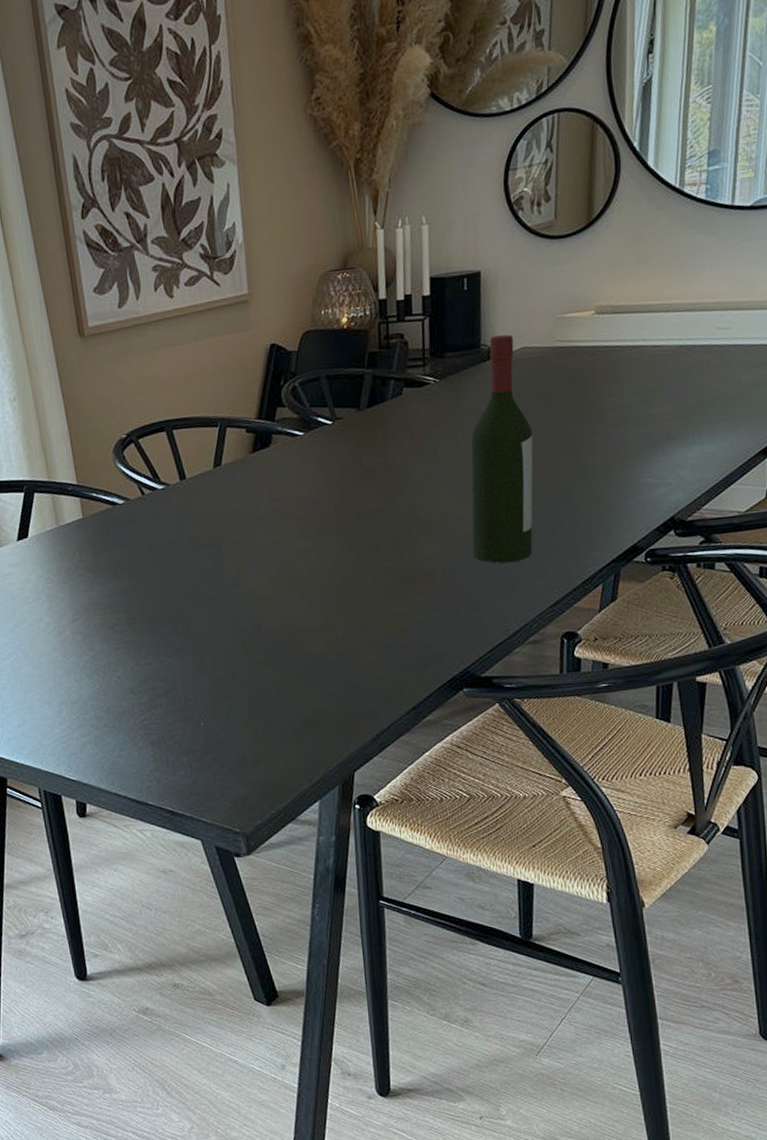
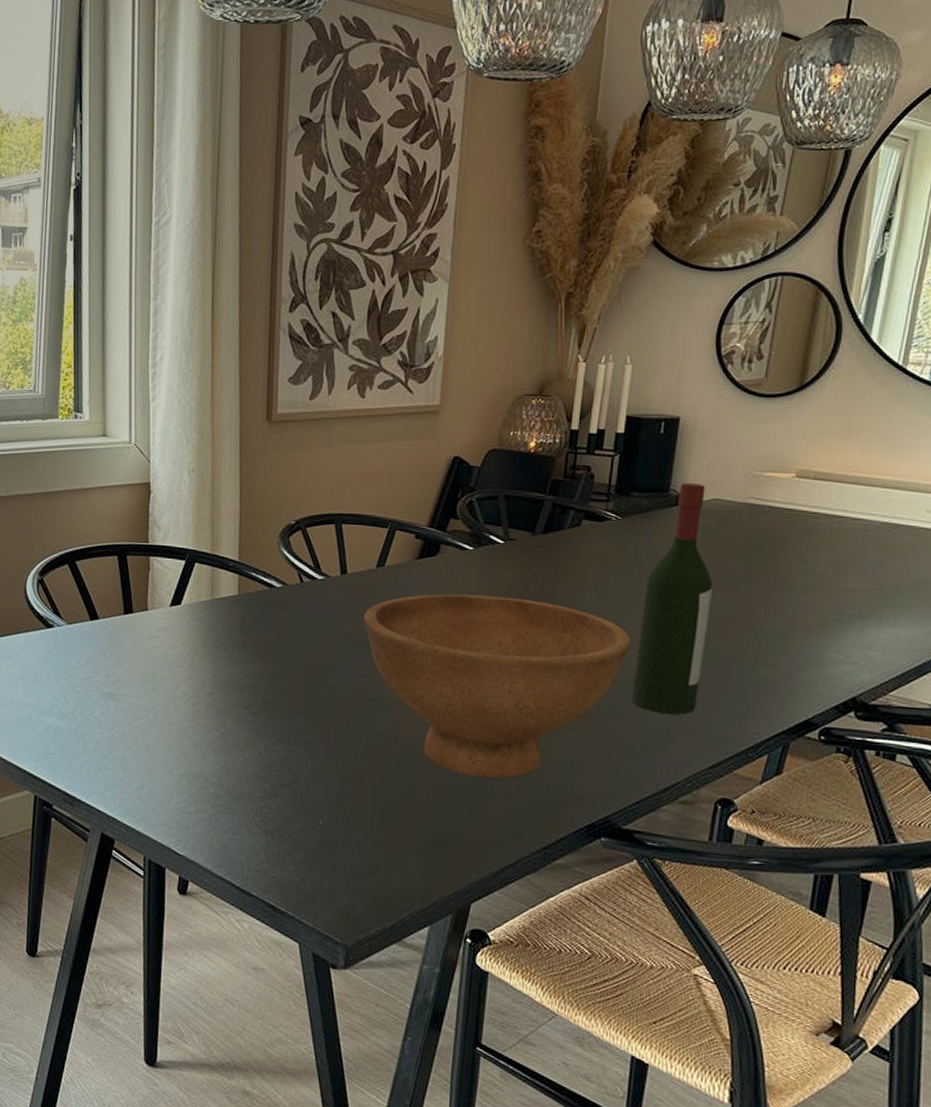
bowl: none [209,475,465,654] -> present [363,593,631,779]

